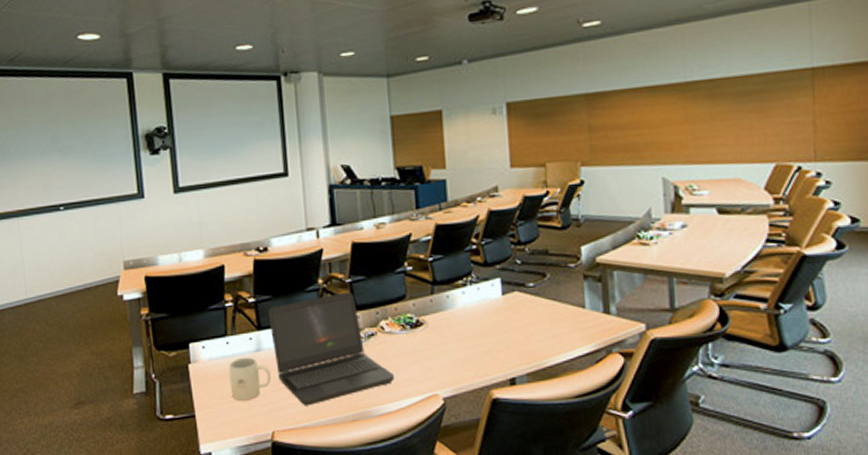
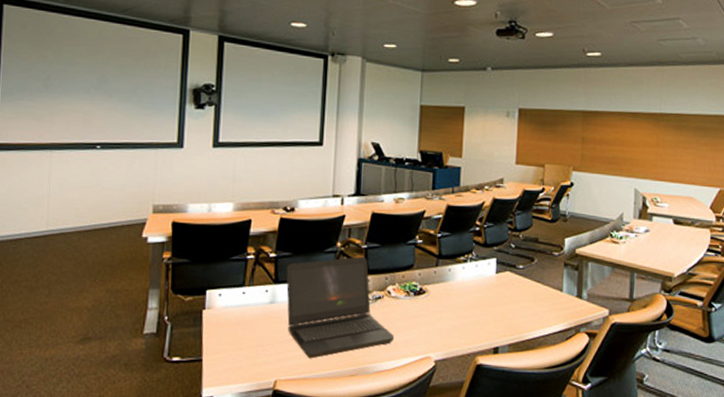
mug: present [228,357,271,401] -> none [240,308,281,349]

